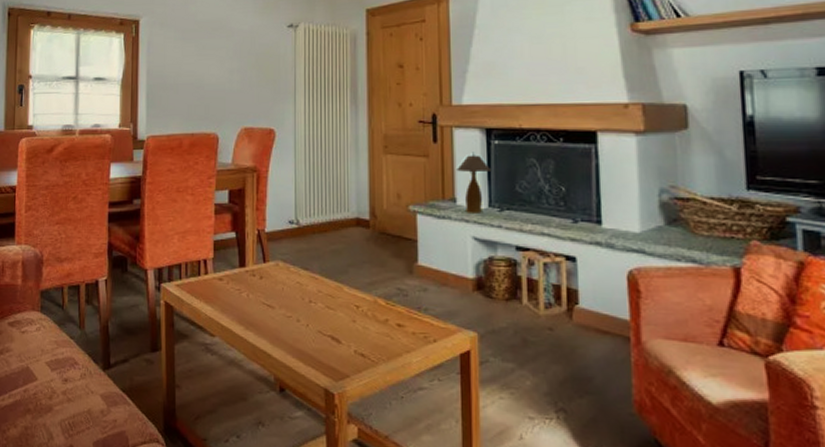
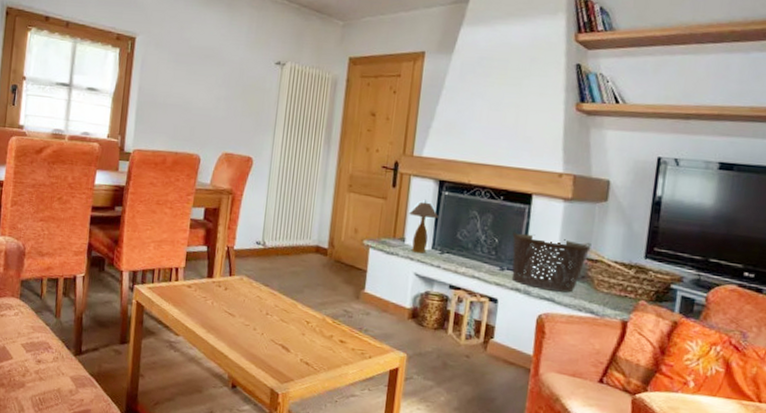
basket: none [581,177,678,241] -> present [512,232,592,293]

